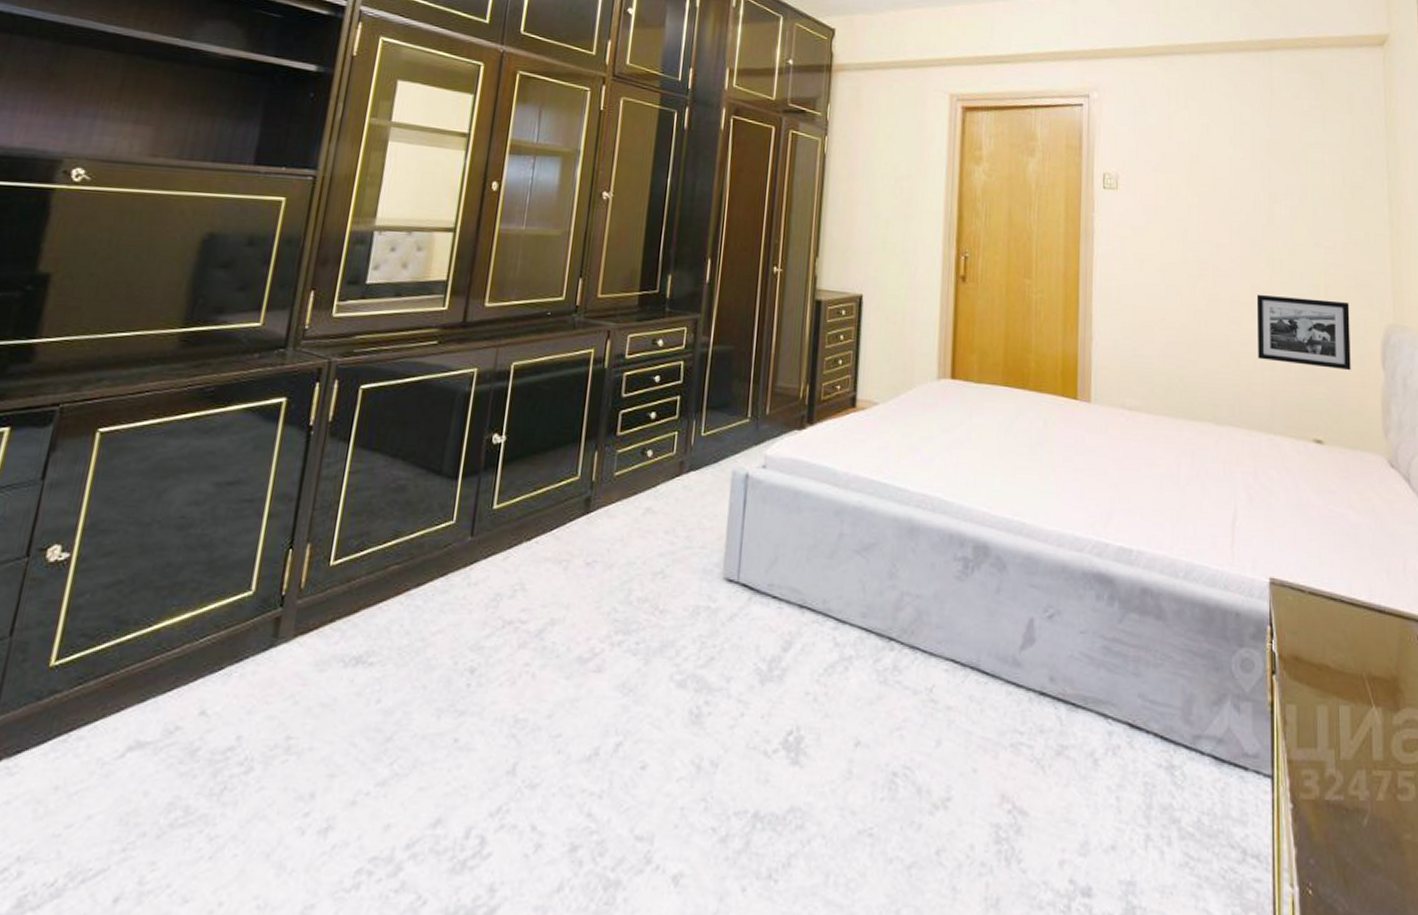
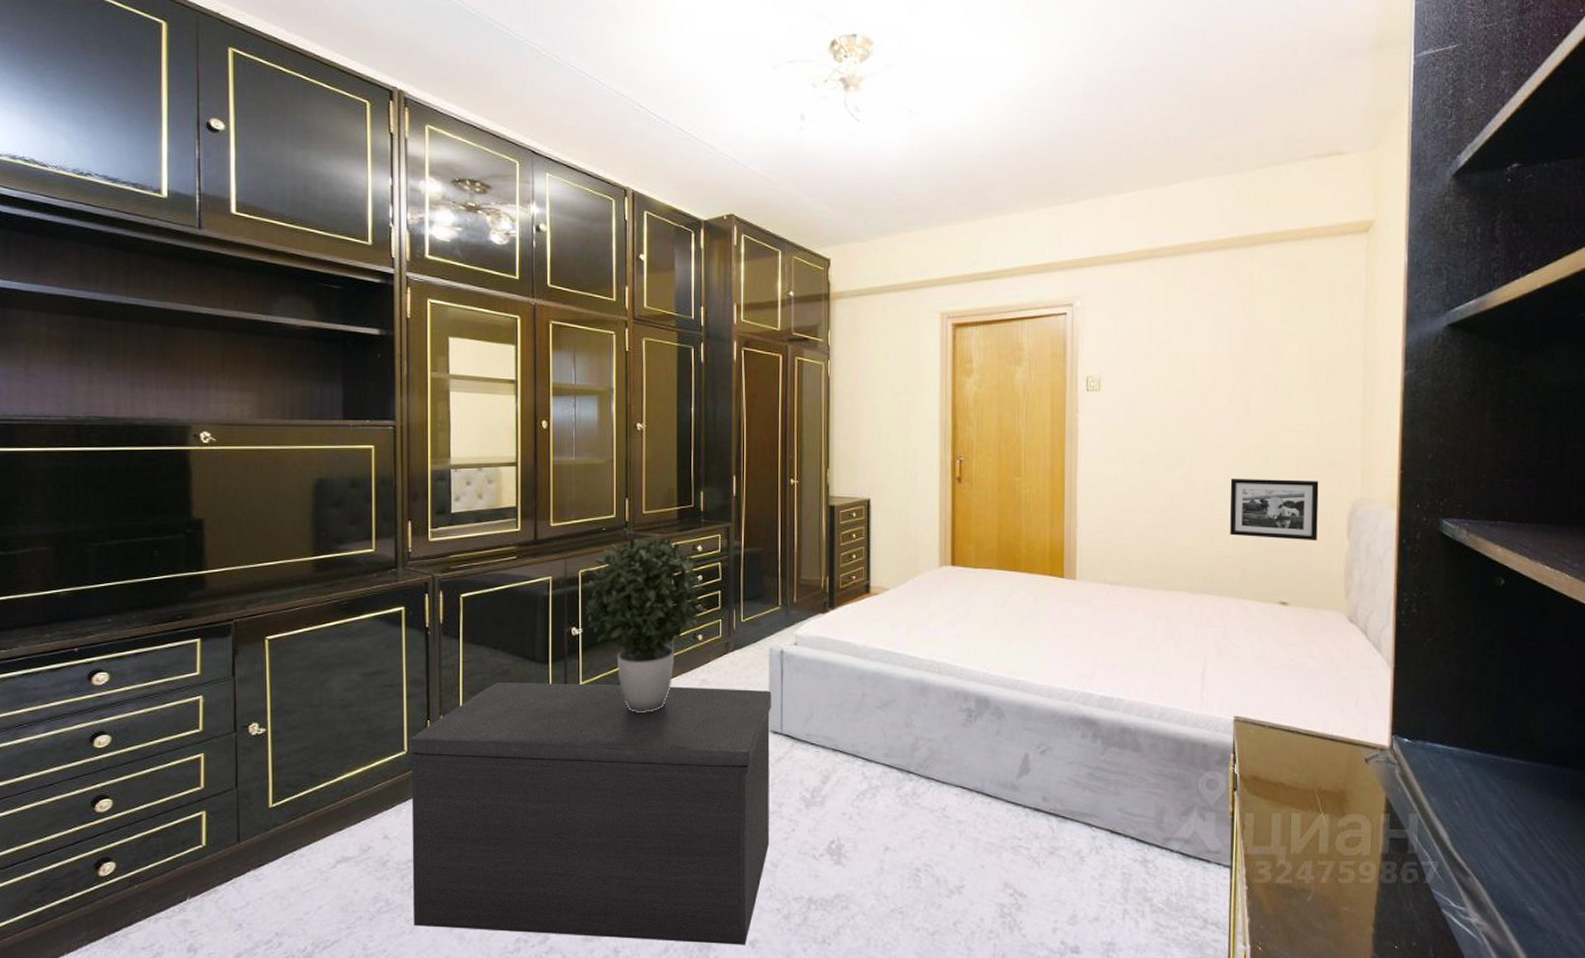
bench: none [217,502,730,882] -> present [409,683,771,945]
potted plant: none [512,326,664,549] -> present [582,537,708,712]

